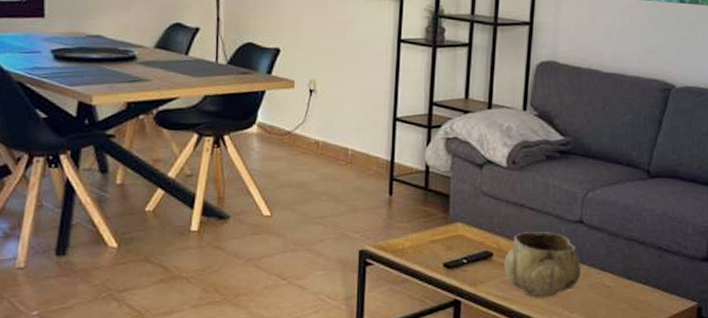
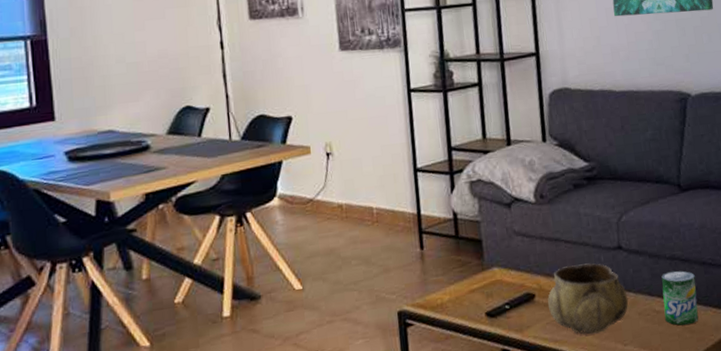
beverage can: none [613,251,649,303] -> present [661,270,699,326]

